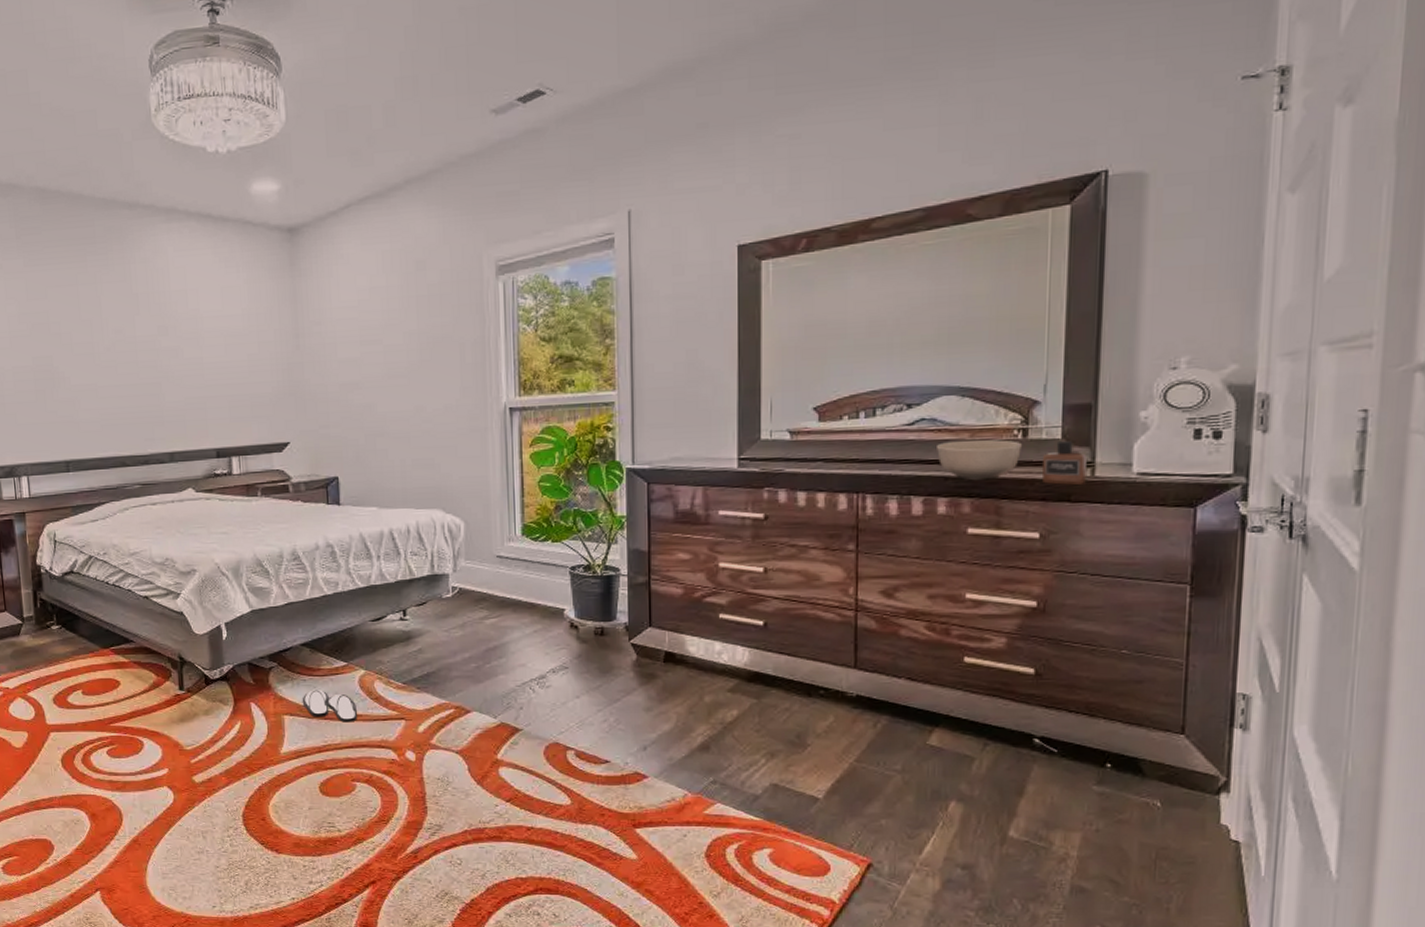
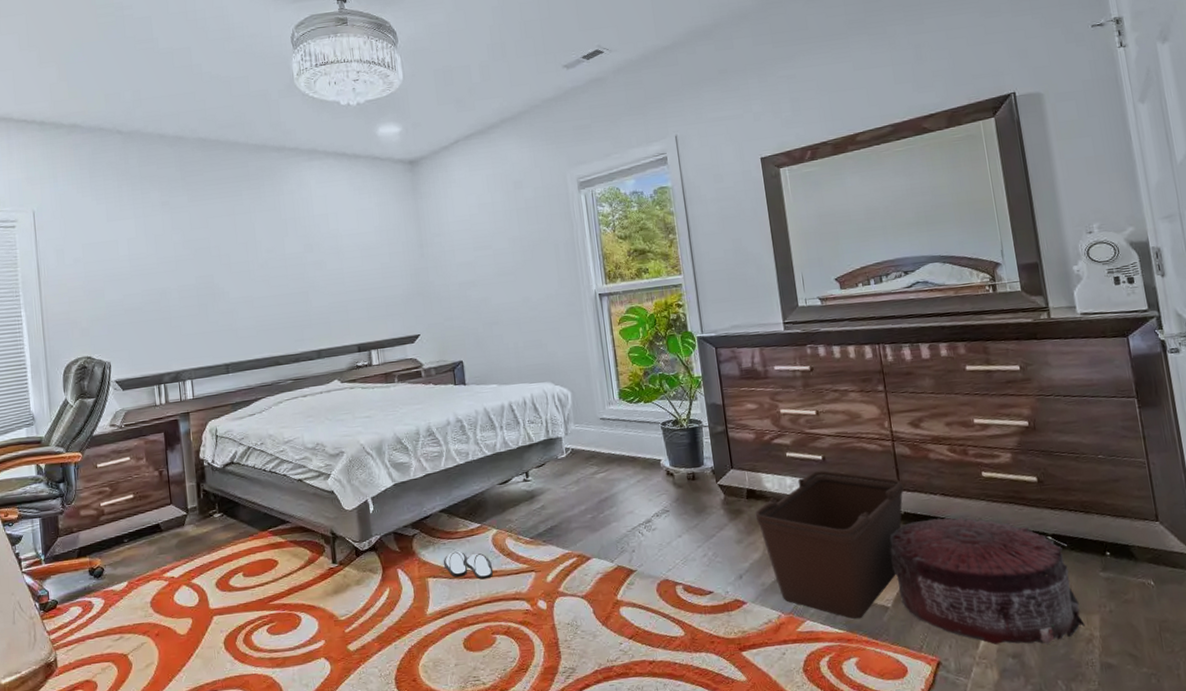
bicycle basket: none [671,638,860,808] -> present [755,470,904,619]
pouf: none [830,705,1061,858] -> present [889,515,1085,645]
bowl: present [937,439,1022,481] -> none [931,294,994,329]
perfume: present [1043,441,1087,486] -> none [1011,292,1045,327]

